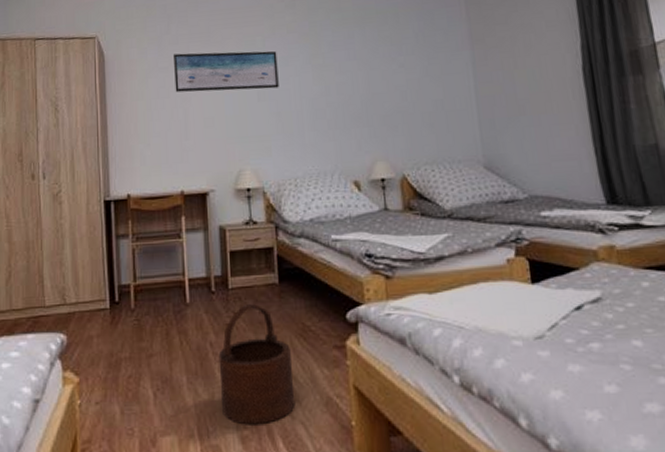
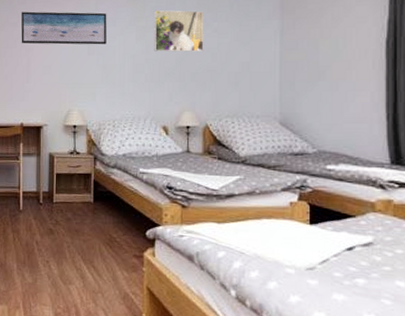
wooden bucket: present [218,303,295,425] -> none [42,215,99,307]
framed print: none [331,44,392,93] -> present [154,10,204,52]

